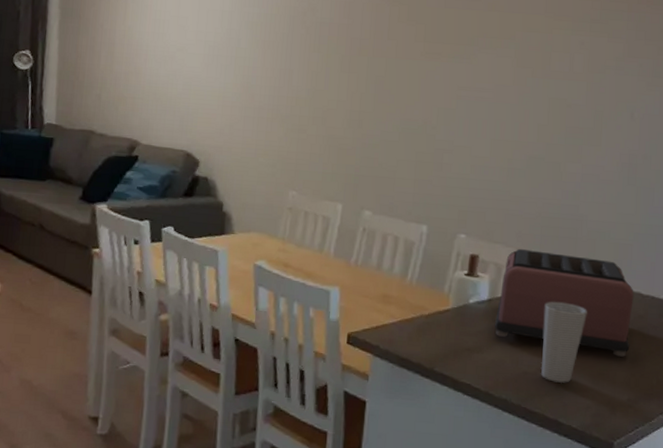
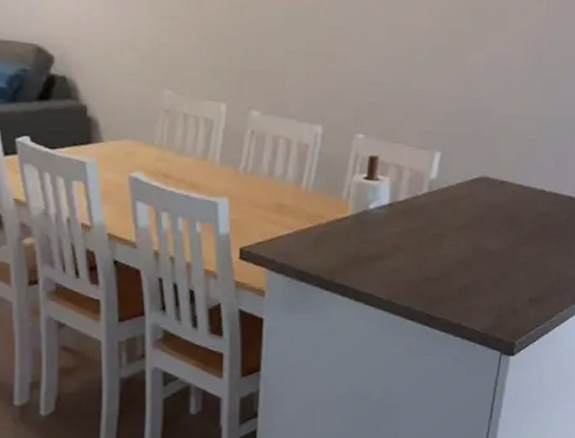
toaster: present [495,248,634,357] -> none [396,147,537,257]
cup: present [540,302,587,384] -> none [443,203,491,288]

